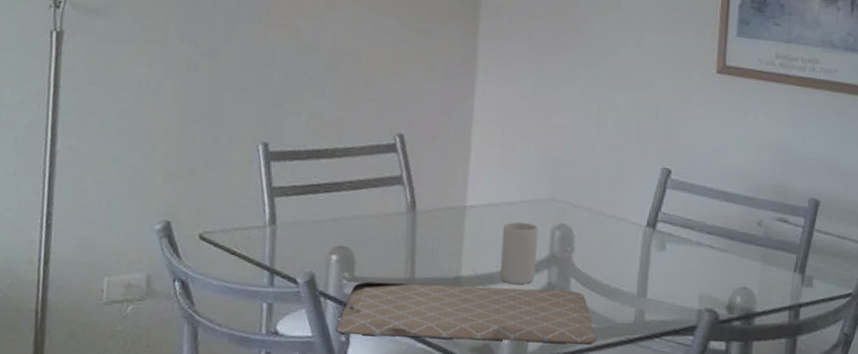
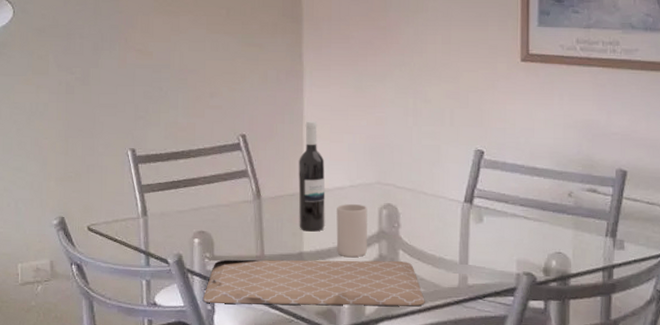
wine bottle: none [458,122,494,253] -> present [298,120,326,232]

